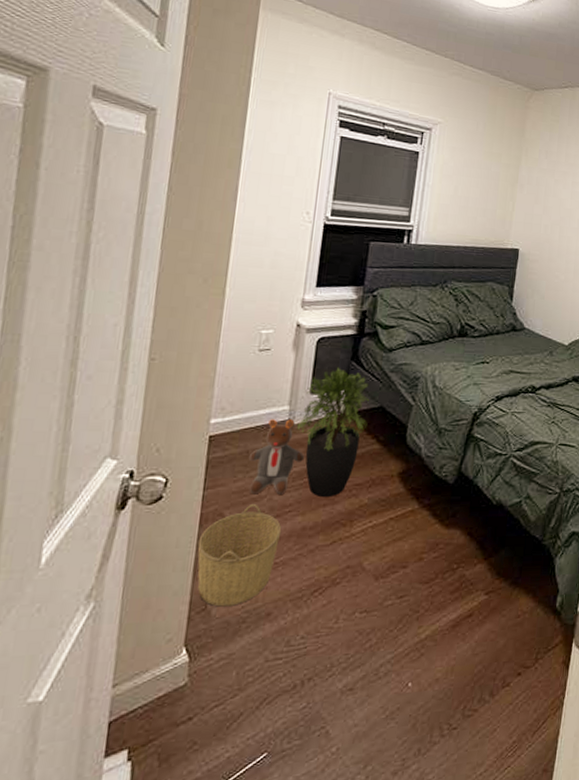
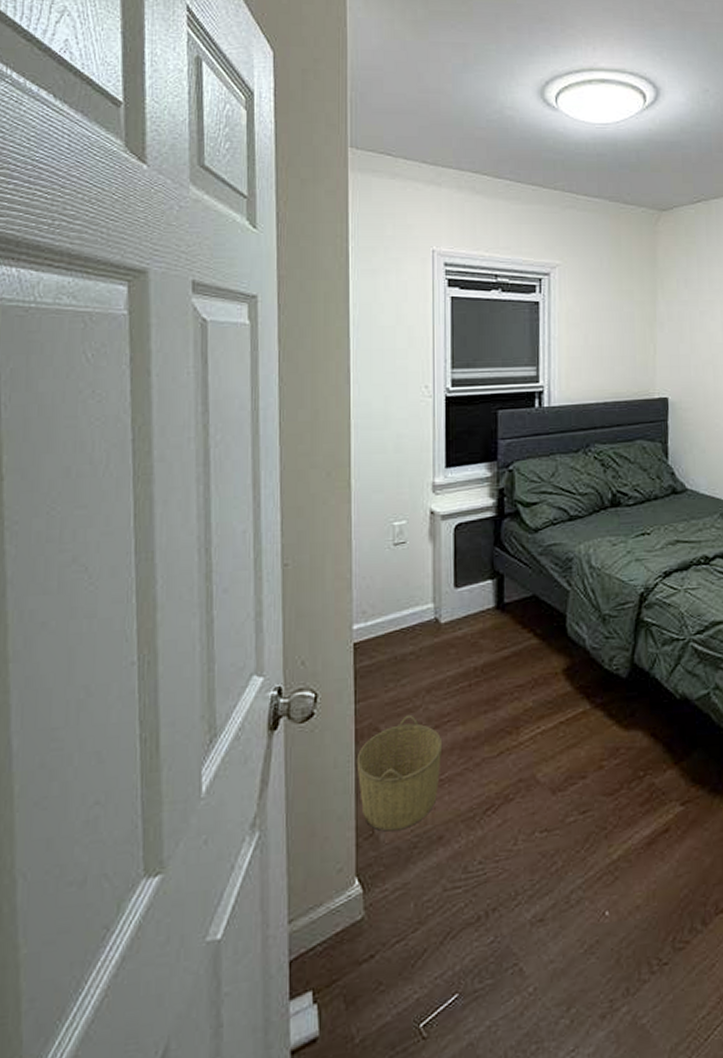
teddy bear: present [248,419,305,495] -> none [397,618,457,705]
potted plant: present [297,367,369,498] -> none [445,554,521,703]

